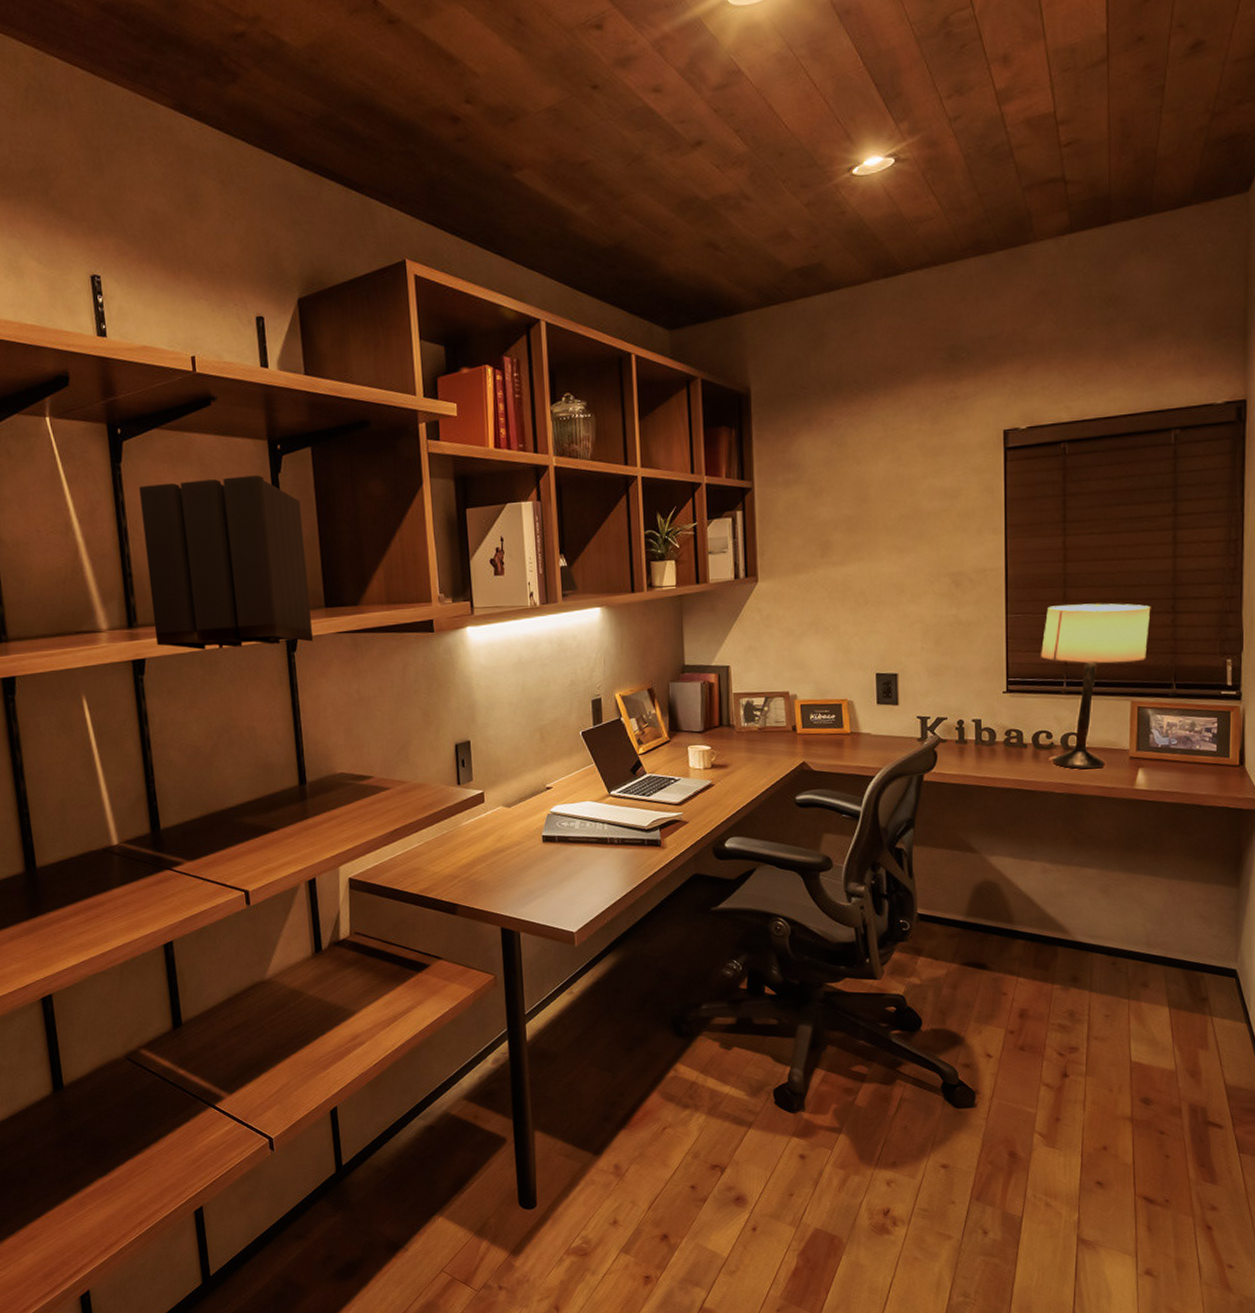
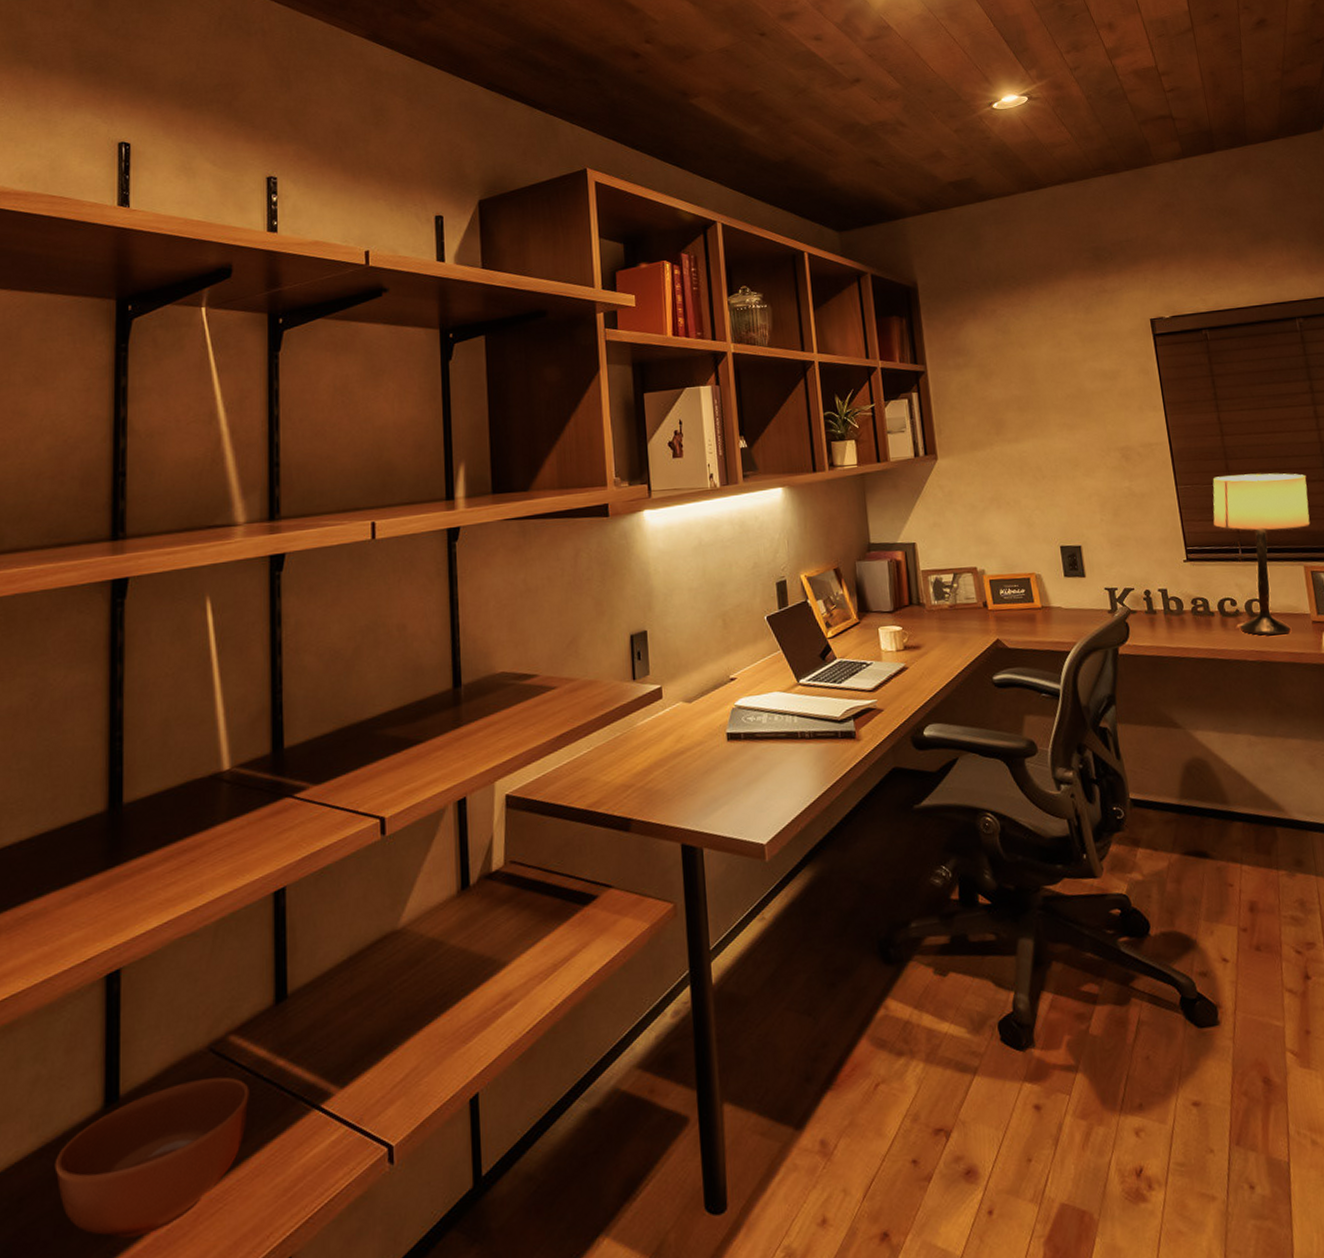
bowl: none [23,1078,161,1182] -> present [54,1076,249,1239]
books: present [139,475,313,650] -> none [297,362,477,542]

